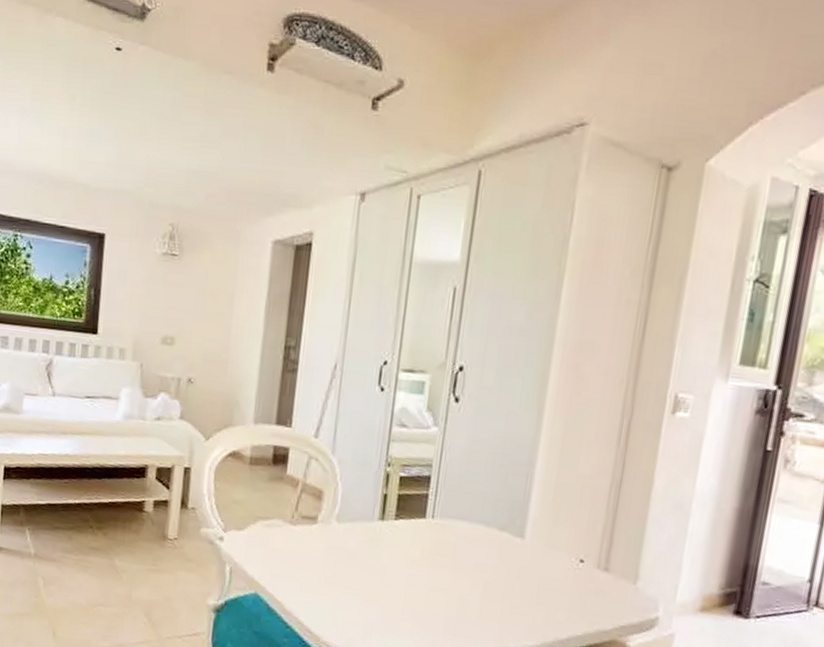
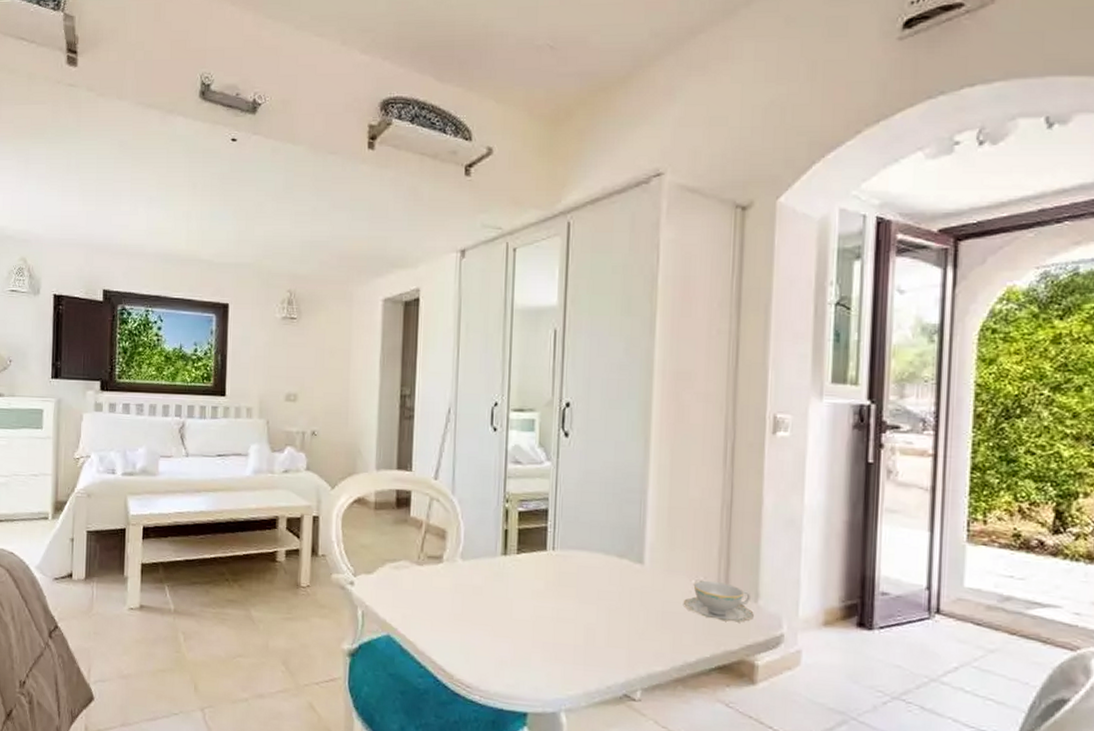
teacup: none [561,558,631,603] -> present [684,580,754,623]

